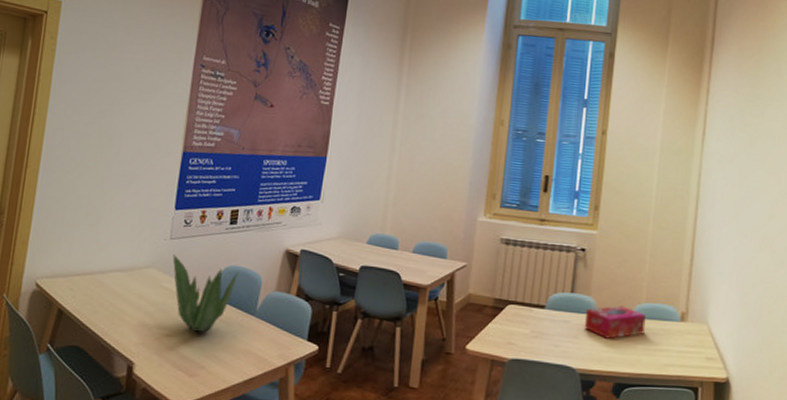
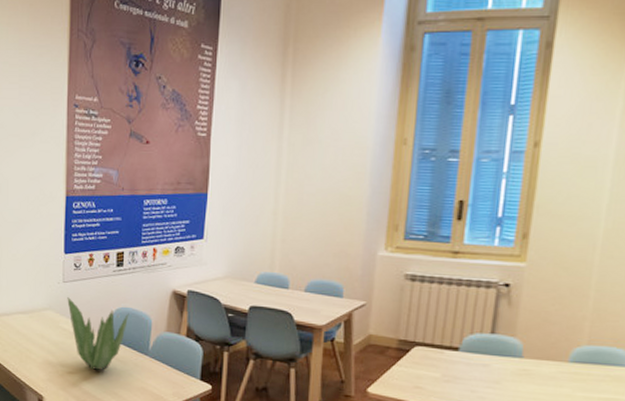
tissue box: present [584,305,647,339] -> none [507,348,588,385]

